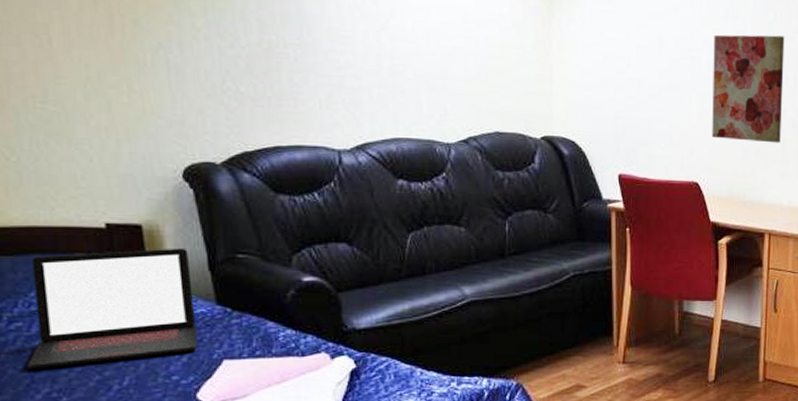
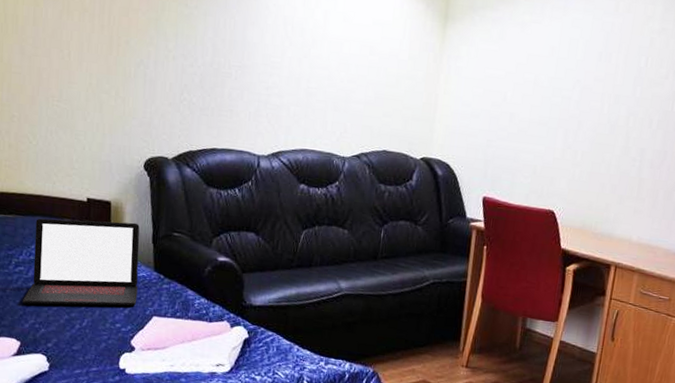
wall art: present [712,34,785,143] -> none [572,76,654,182]

